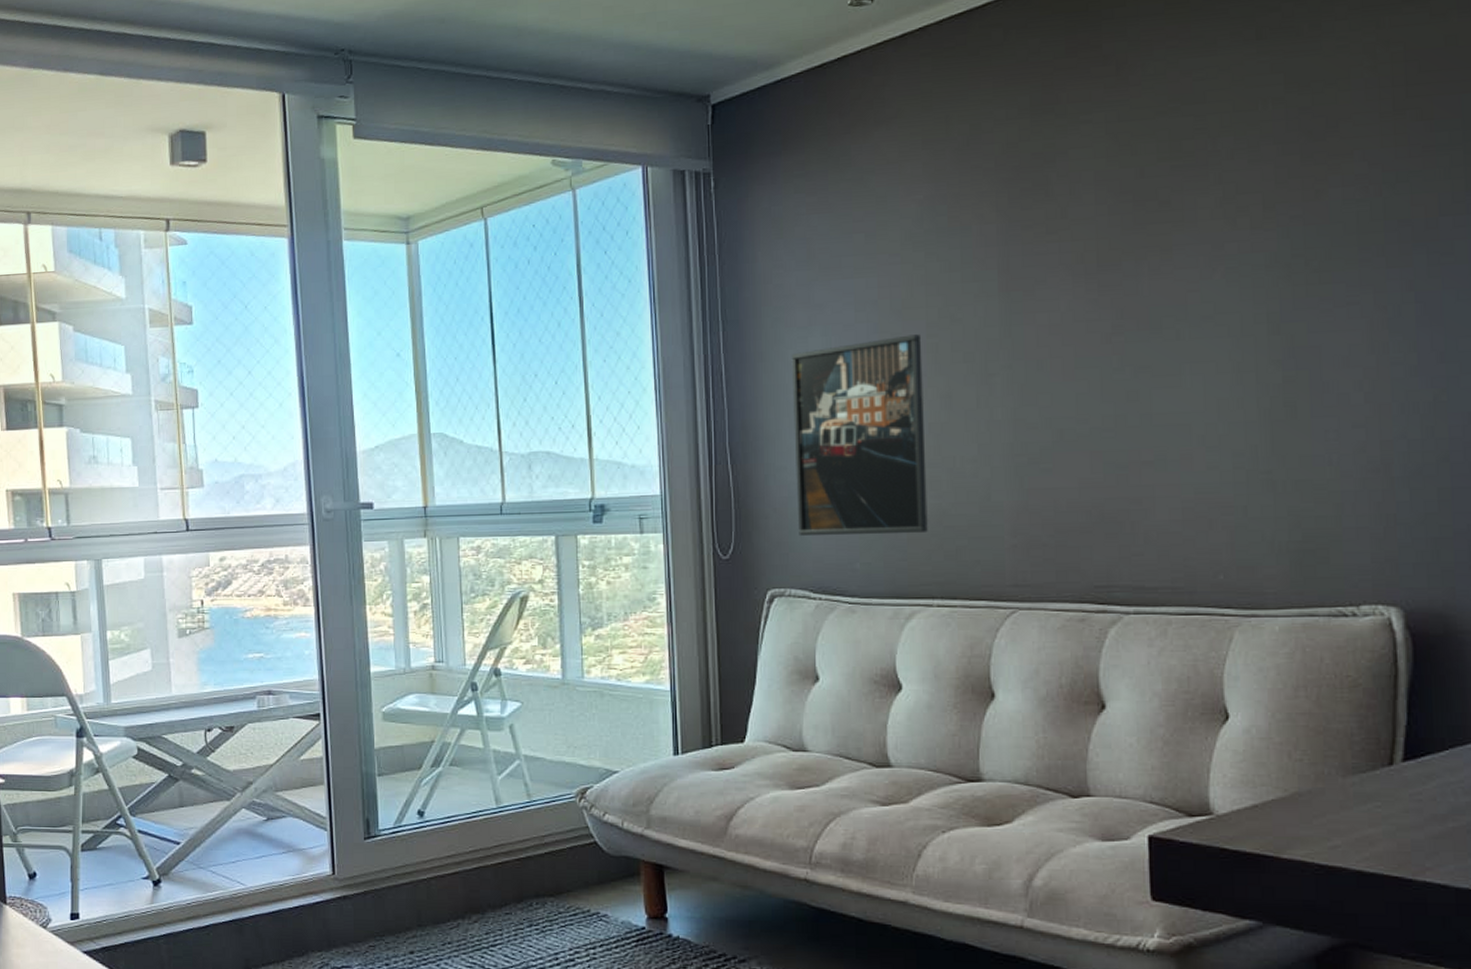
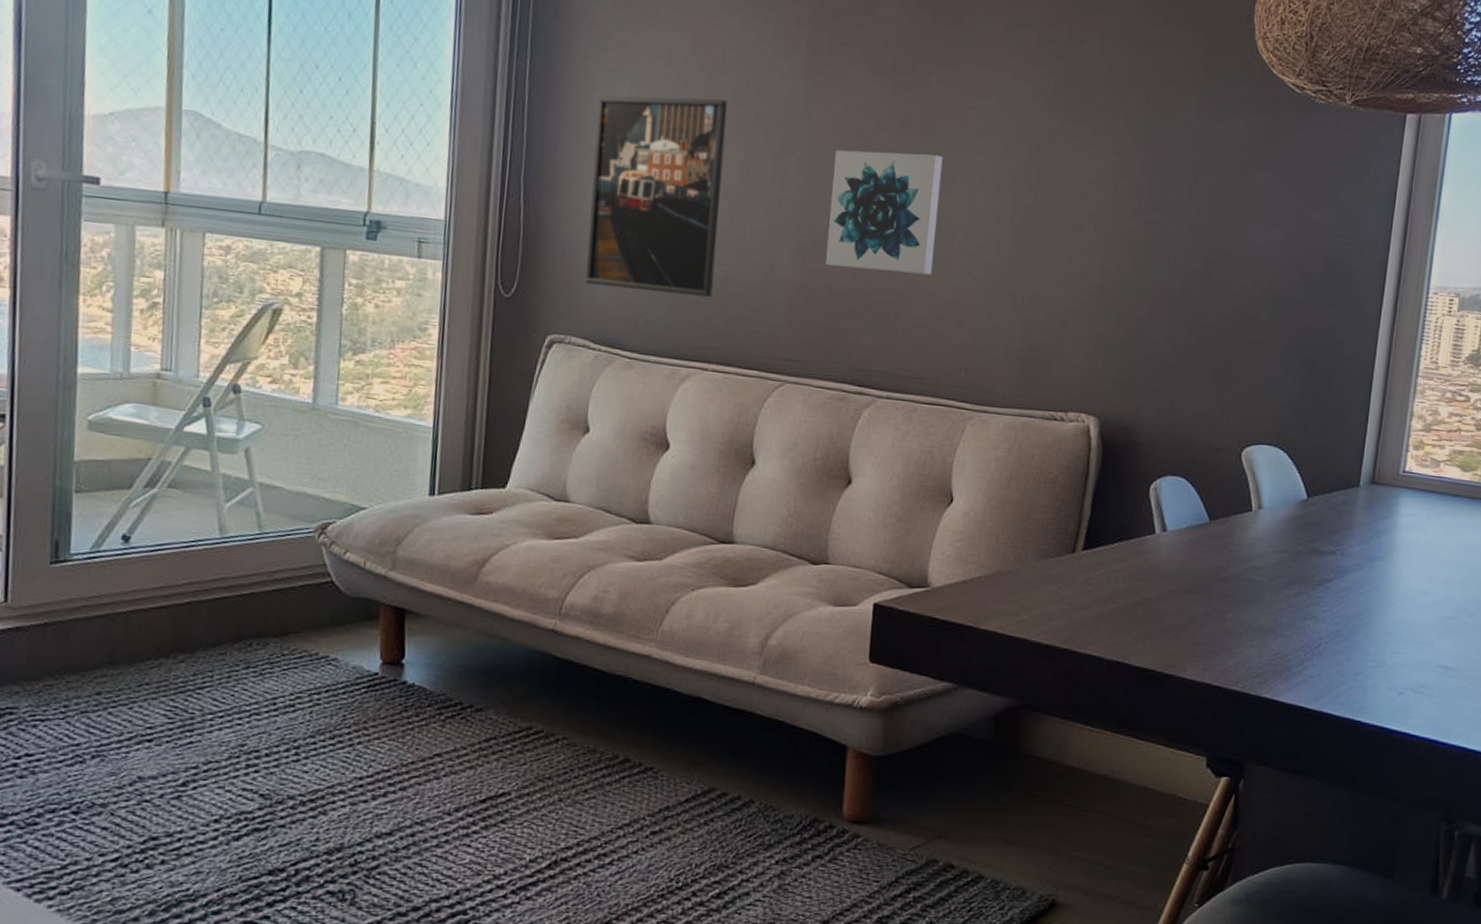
wall art: none [1042,347,1170,483] -> present [826,150,943,275]

